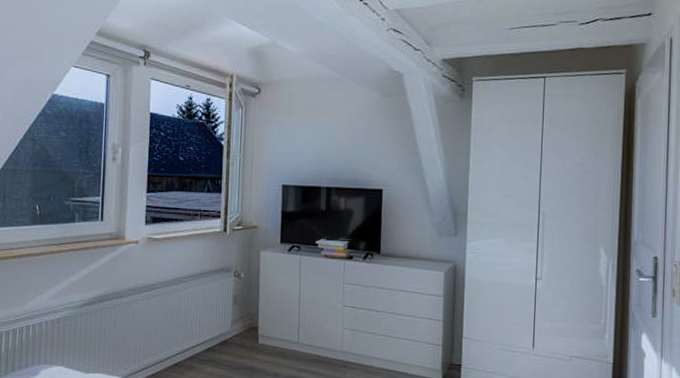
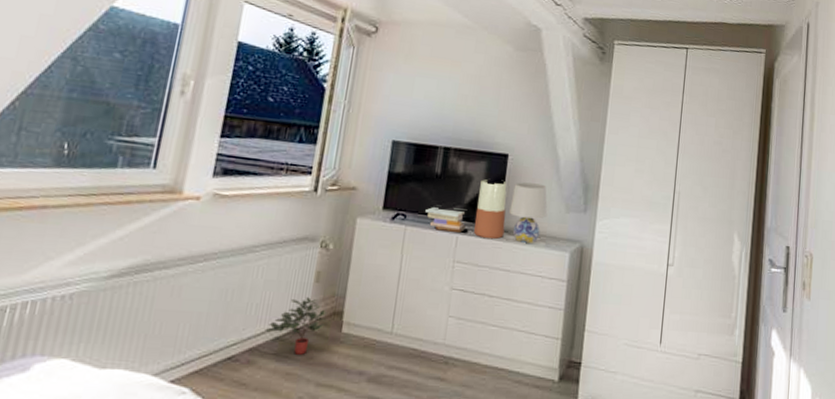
potted plant: none [199,316,246,361] -> present [264,297,328,355]
vase: none [359,212,385,264] -> present [474,179,508,240]
table lamp: none [388,213,422,266] -> present [509,182,548,244]

